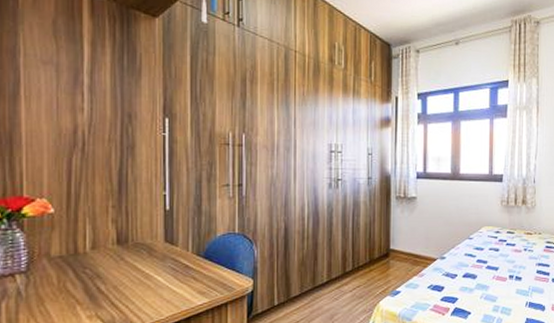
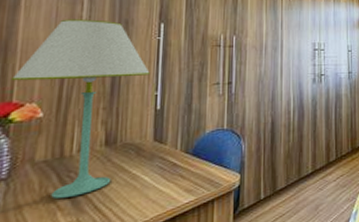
table lamp: none [18,111,157,293] -> present [10,19,150,198]

